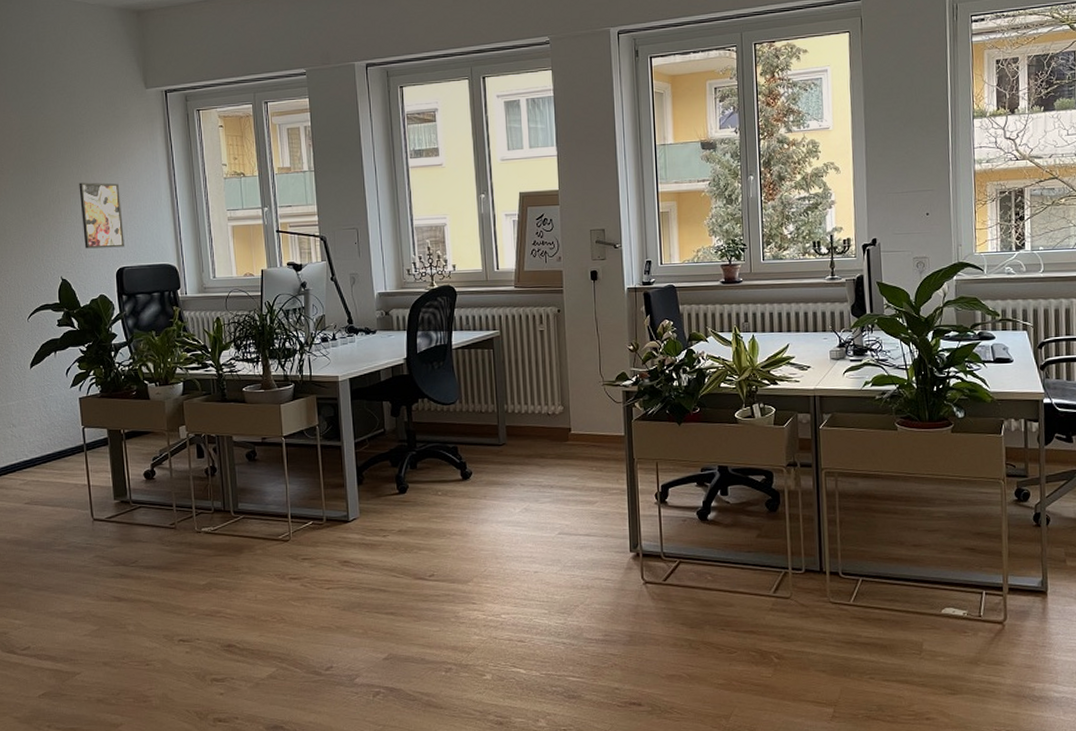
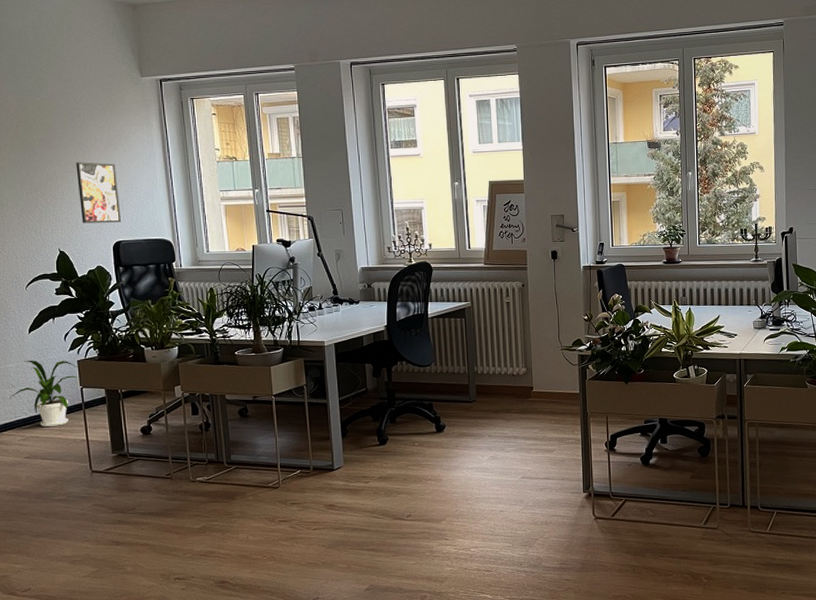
house plant: none [10,397,80,471] -> present [9,360,78,428]

